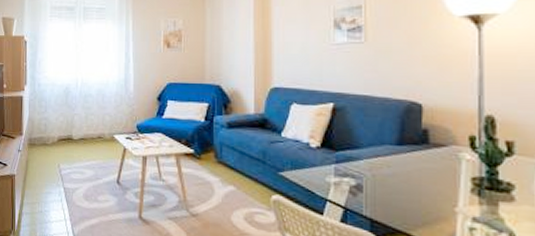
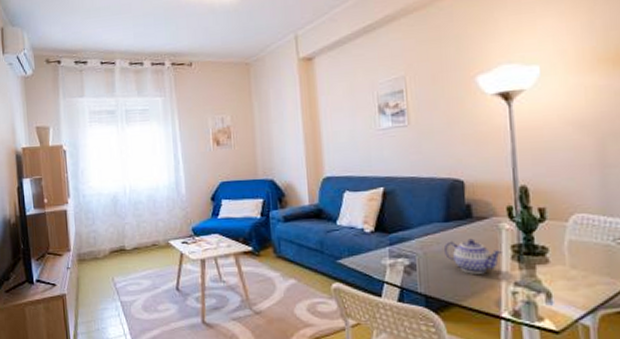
teapot: none [394,165,462,204] -> present [443,238,504,274]

